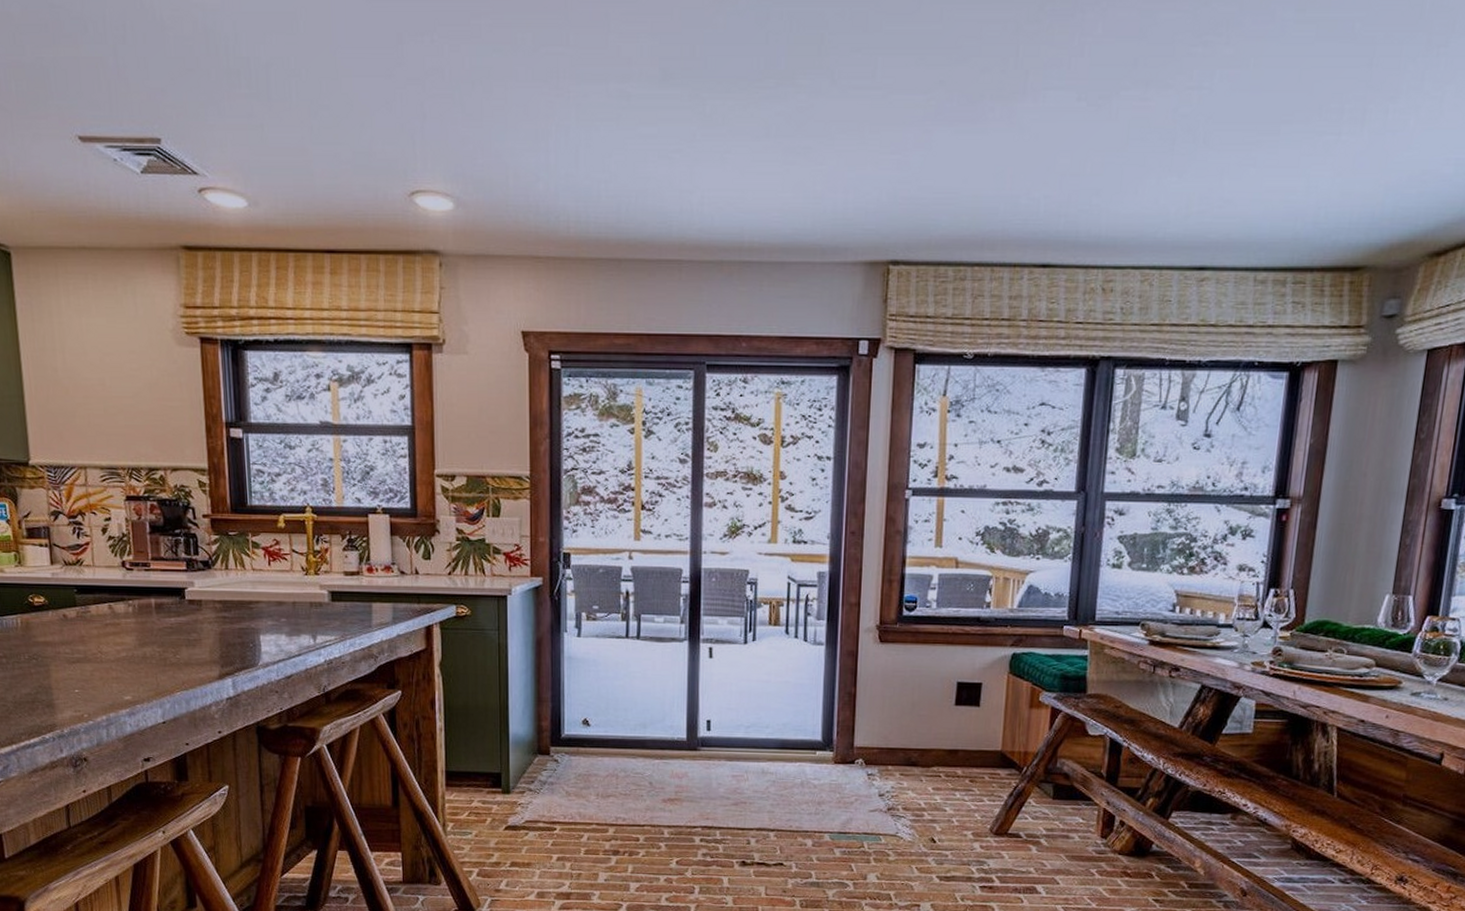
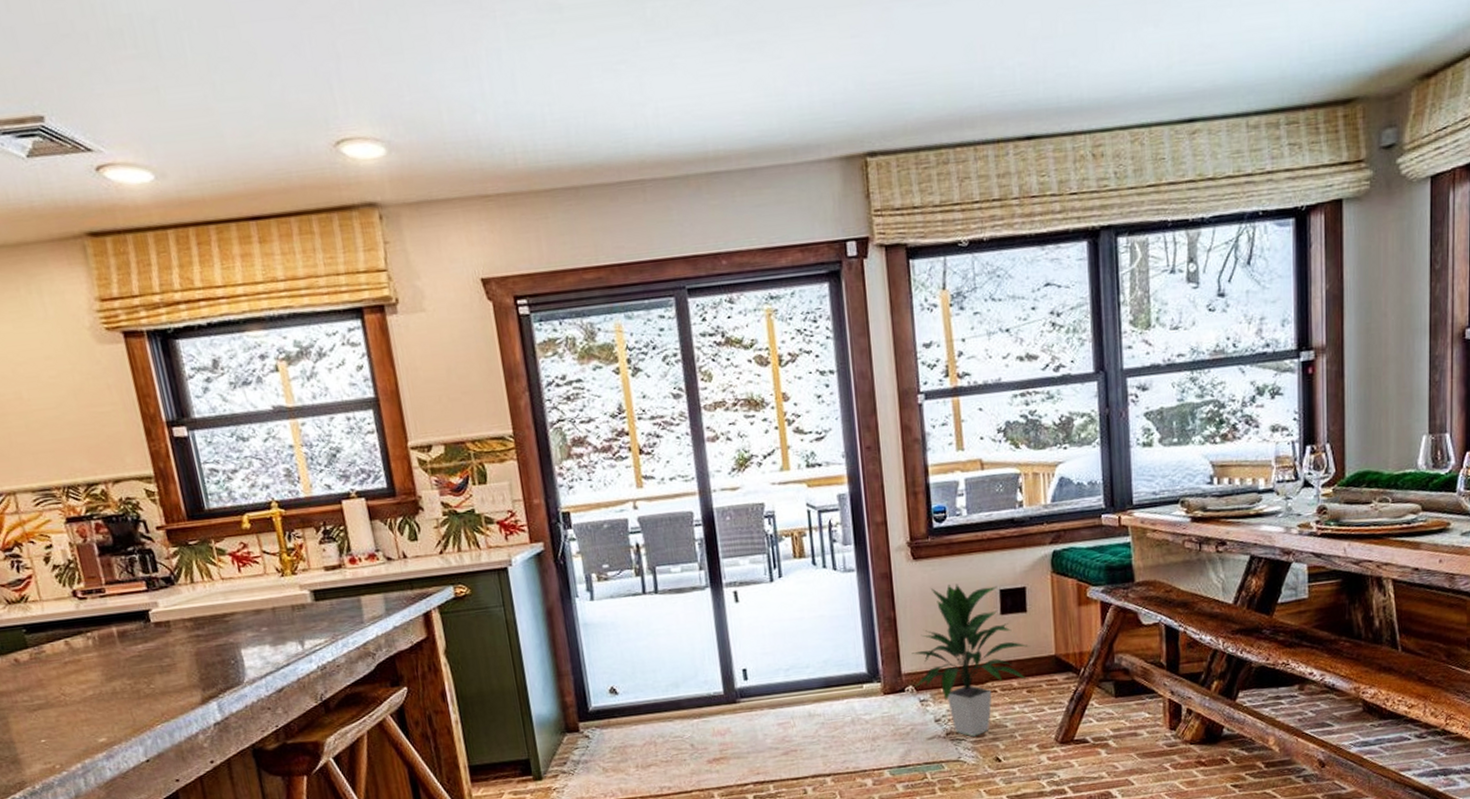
indoor plant: none [865,670,978,816] -> present [911,584,1030,737]

